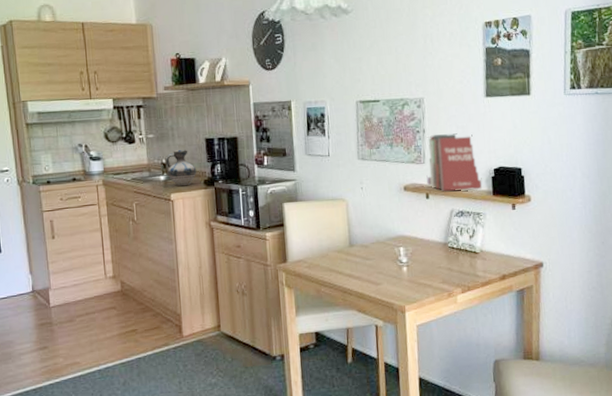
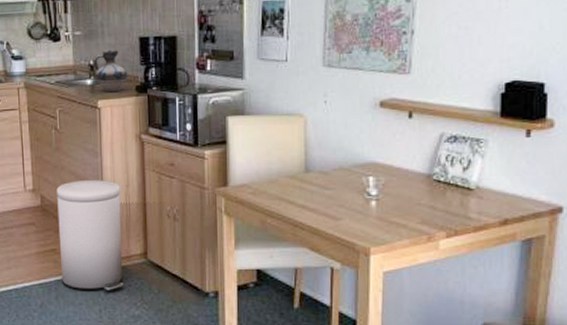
pedal bin: none [136,263,202,366] -> present [57,180,125,291]
books: present [426,133,483,192] -> none [410,36,487,111]

